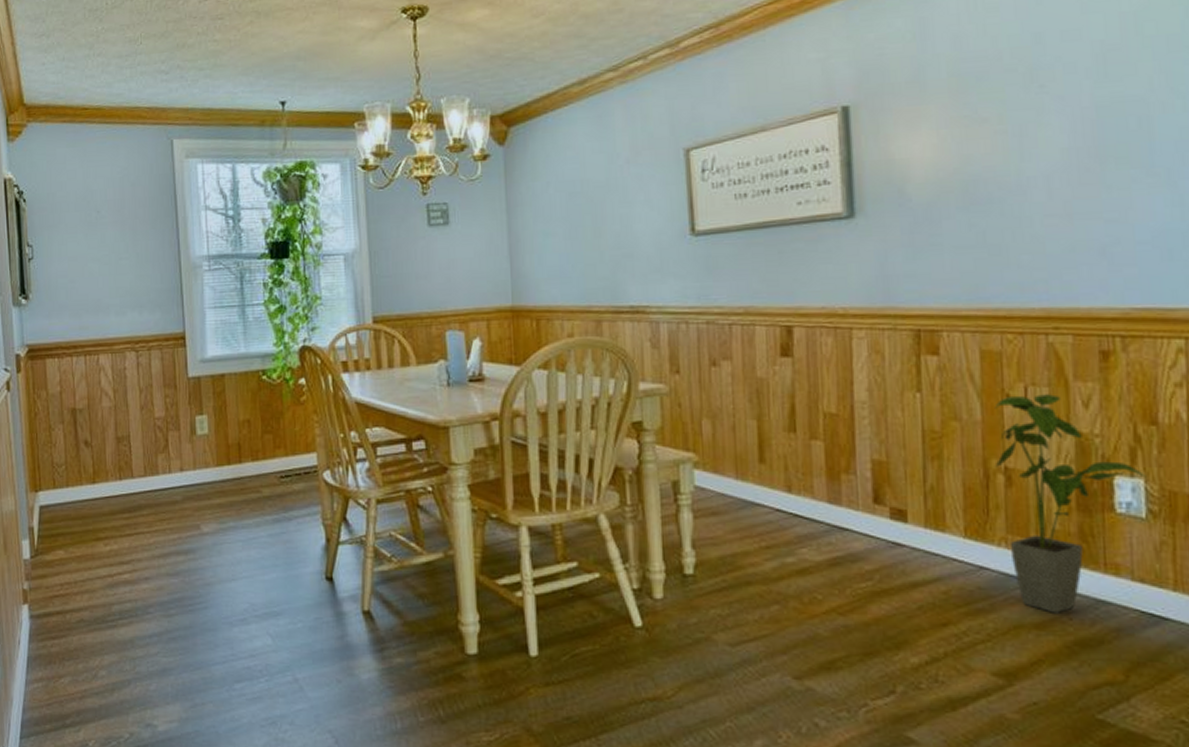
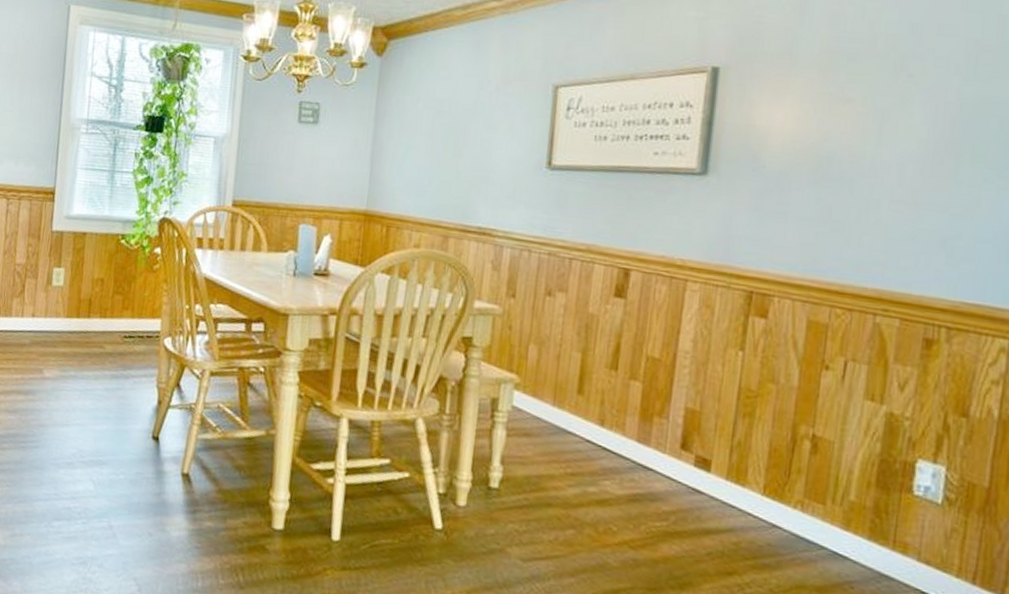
house plant: present [994,394,1146,613] -> none [803,368,949,581]

